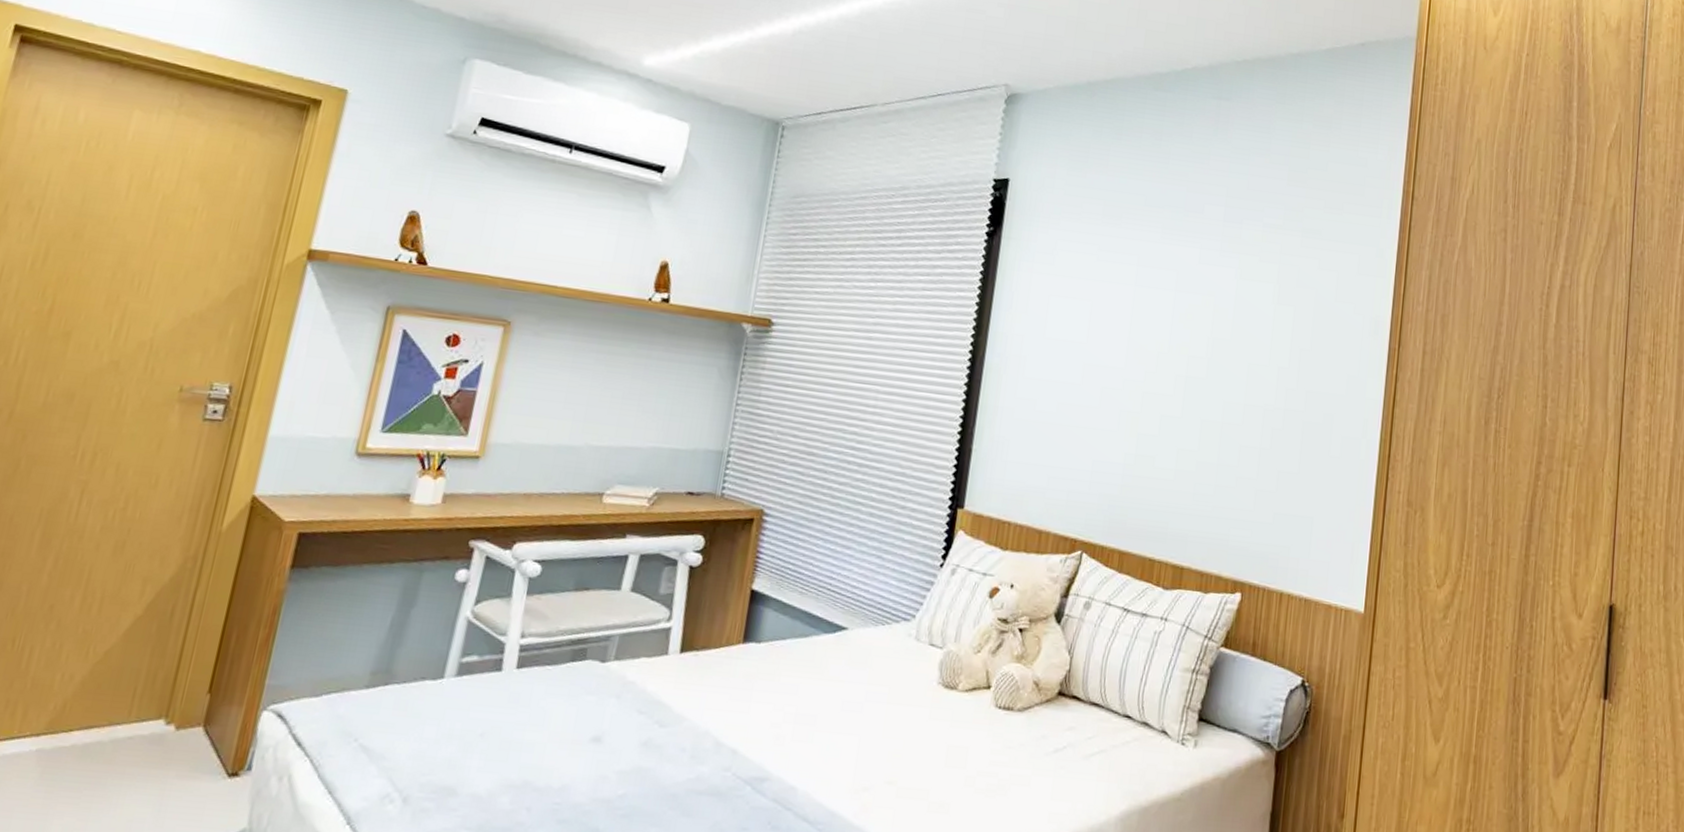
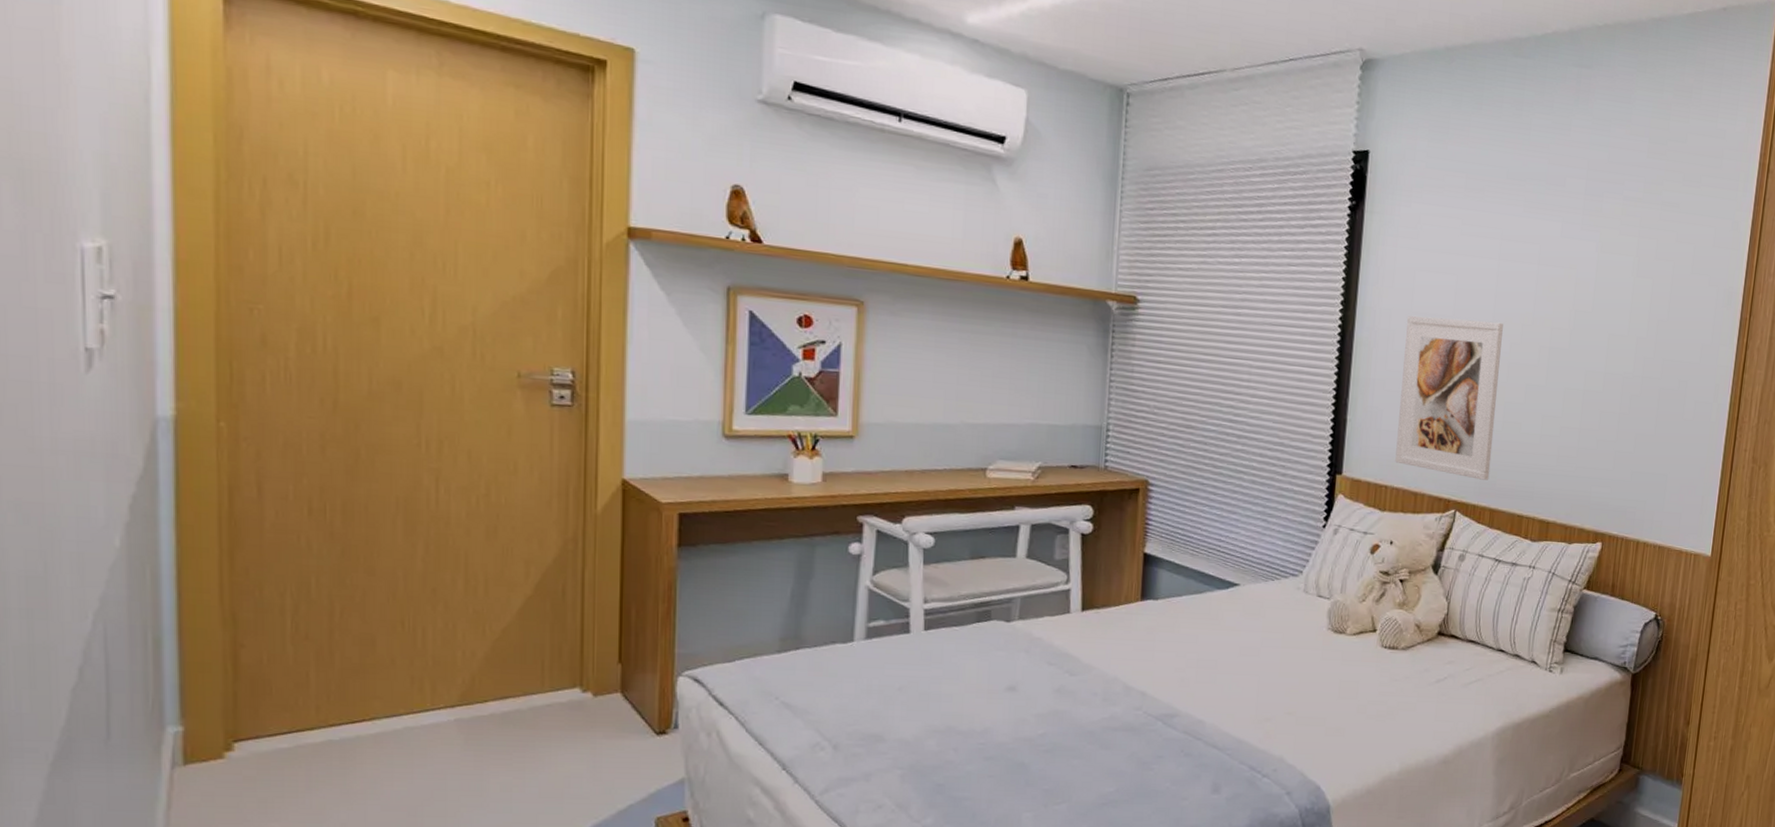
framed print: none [1020,341,1138,519] -> present [1395,315,1503,480]

